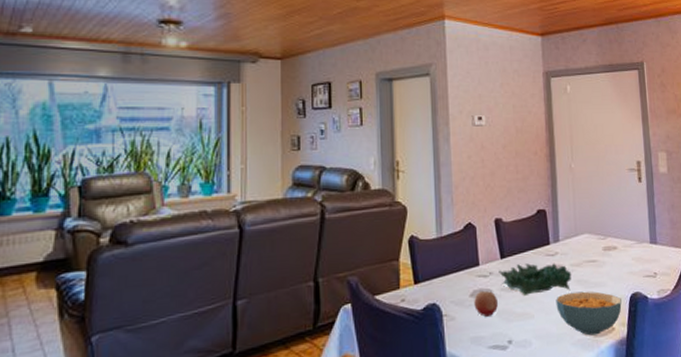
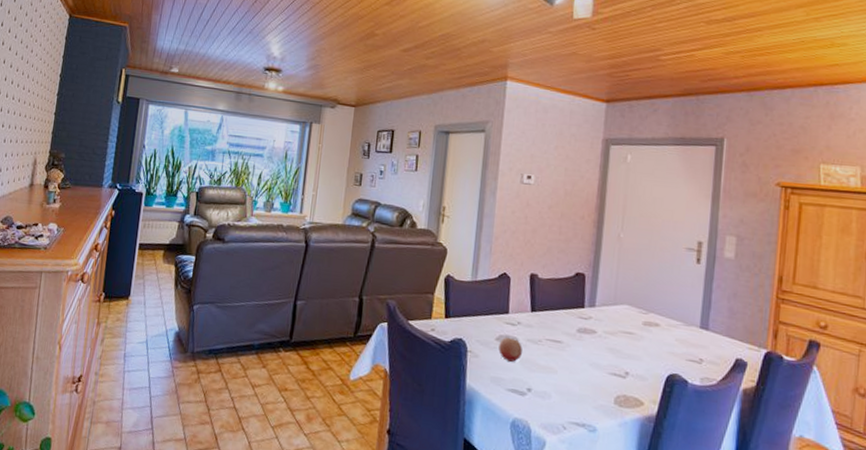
decorative bowl: present [499,263,572,295] -> none [527,320,604,355]
cereal bowl: present [556,291,622,336] -> none [582,358,656,406]

